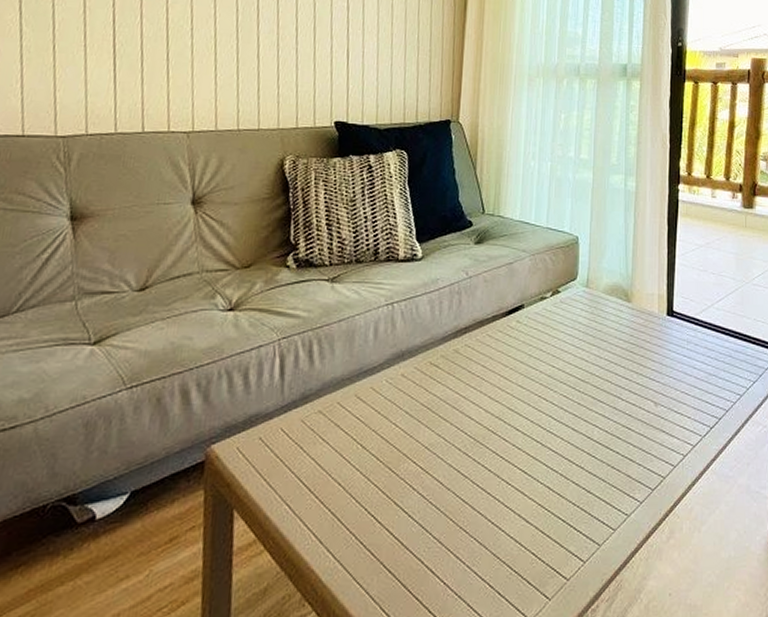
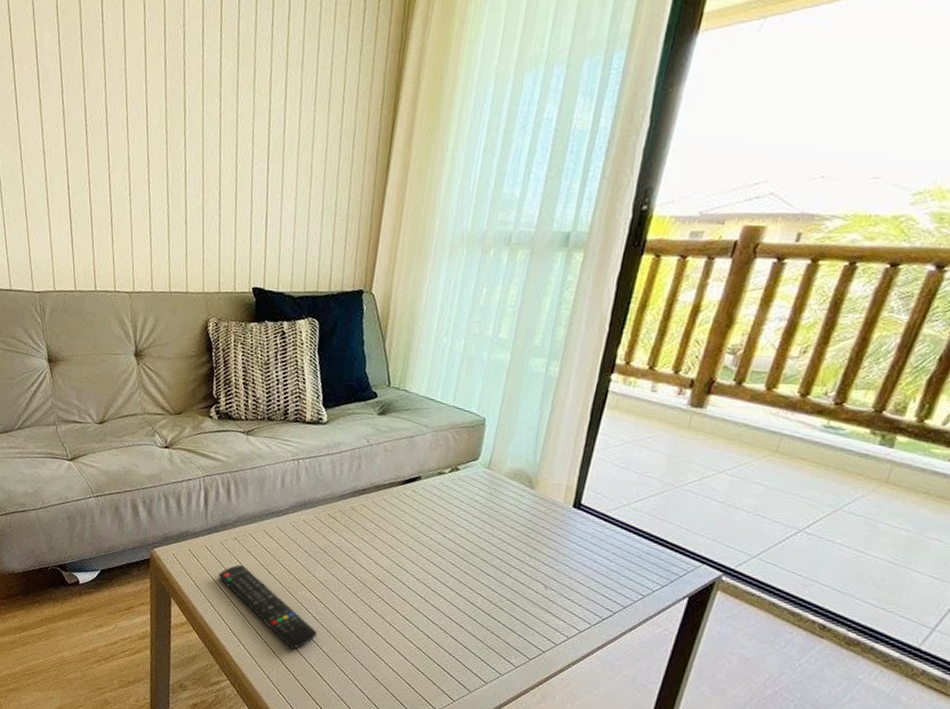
remote control: none [298,444,425,544] -> present [218,564,317,649]

